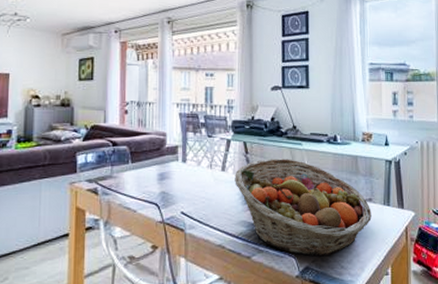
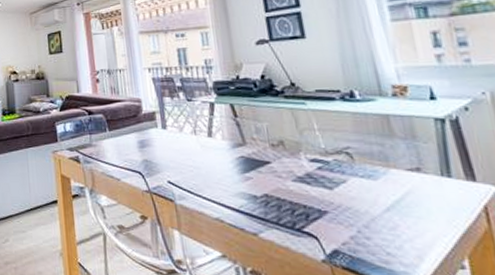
fruit basket: present [235,159,372,257] -> none [224,121,425,239]

